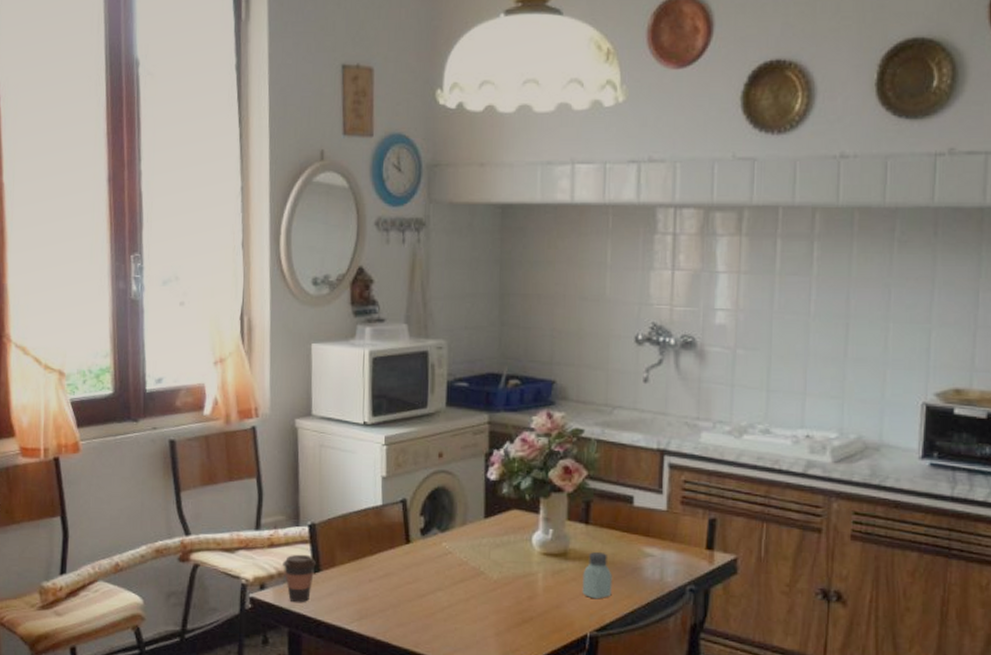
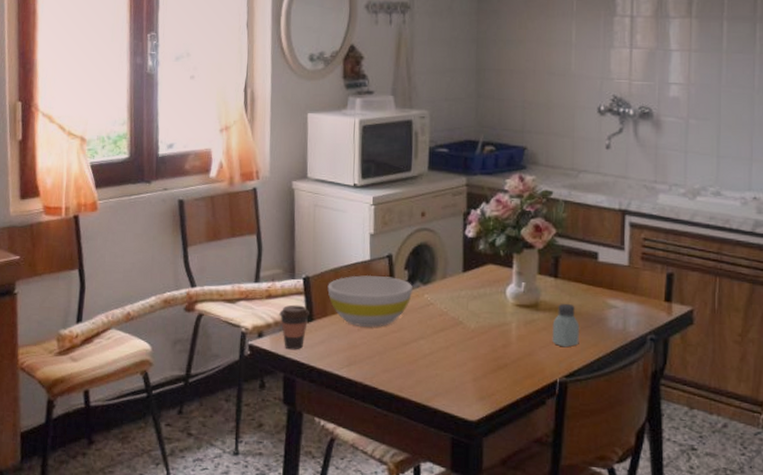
bowl: none [335,521,429,578] -> present [327,274,412,327]

